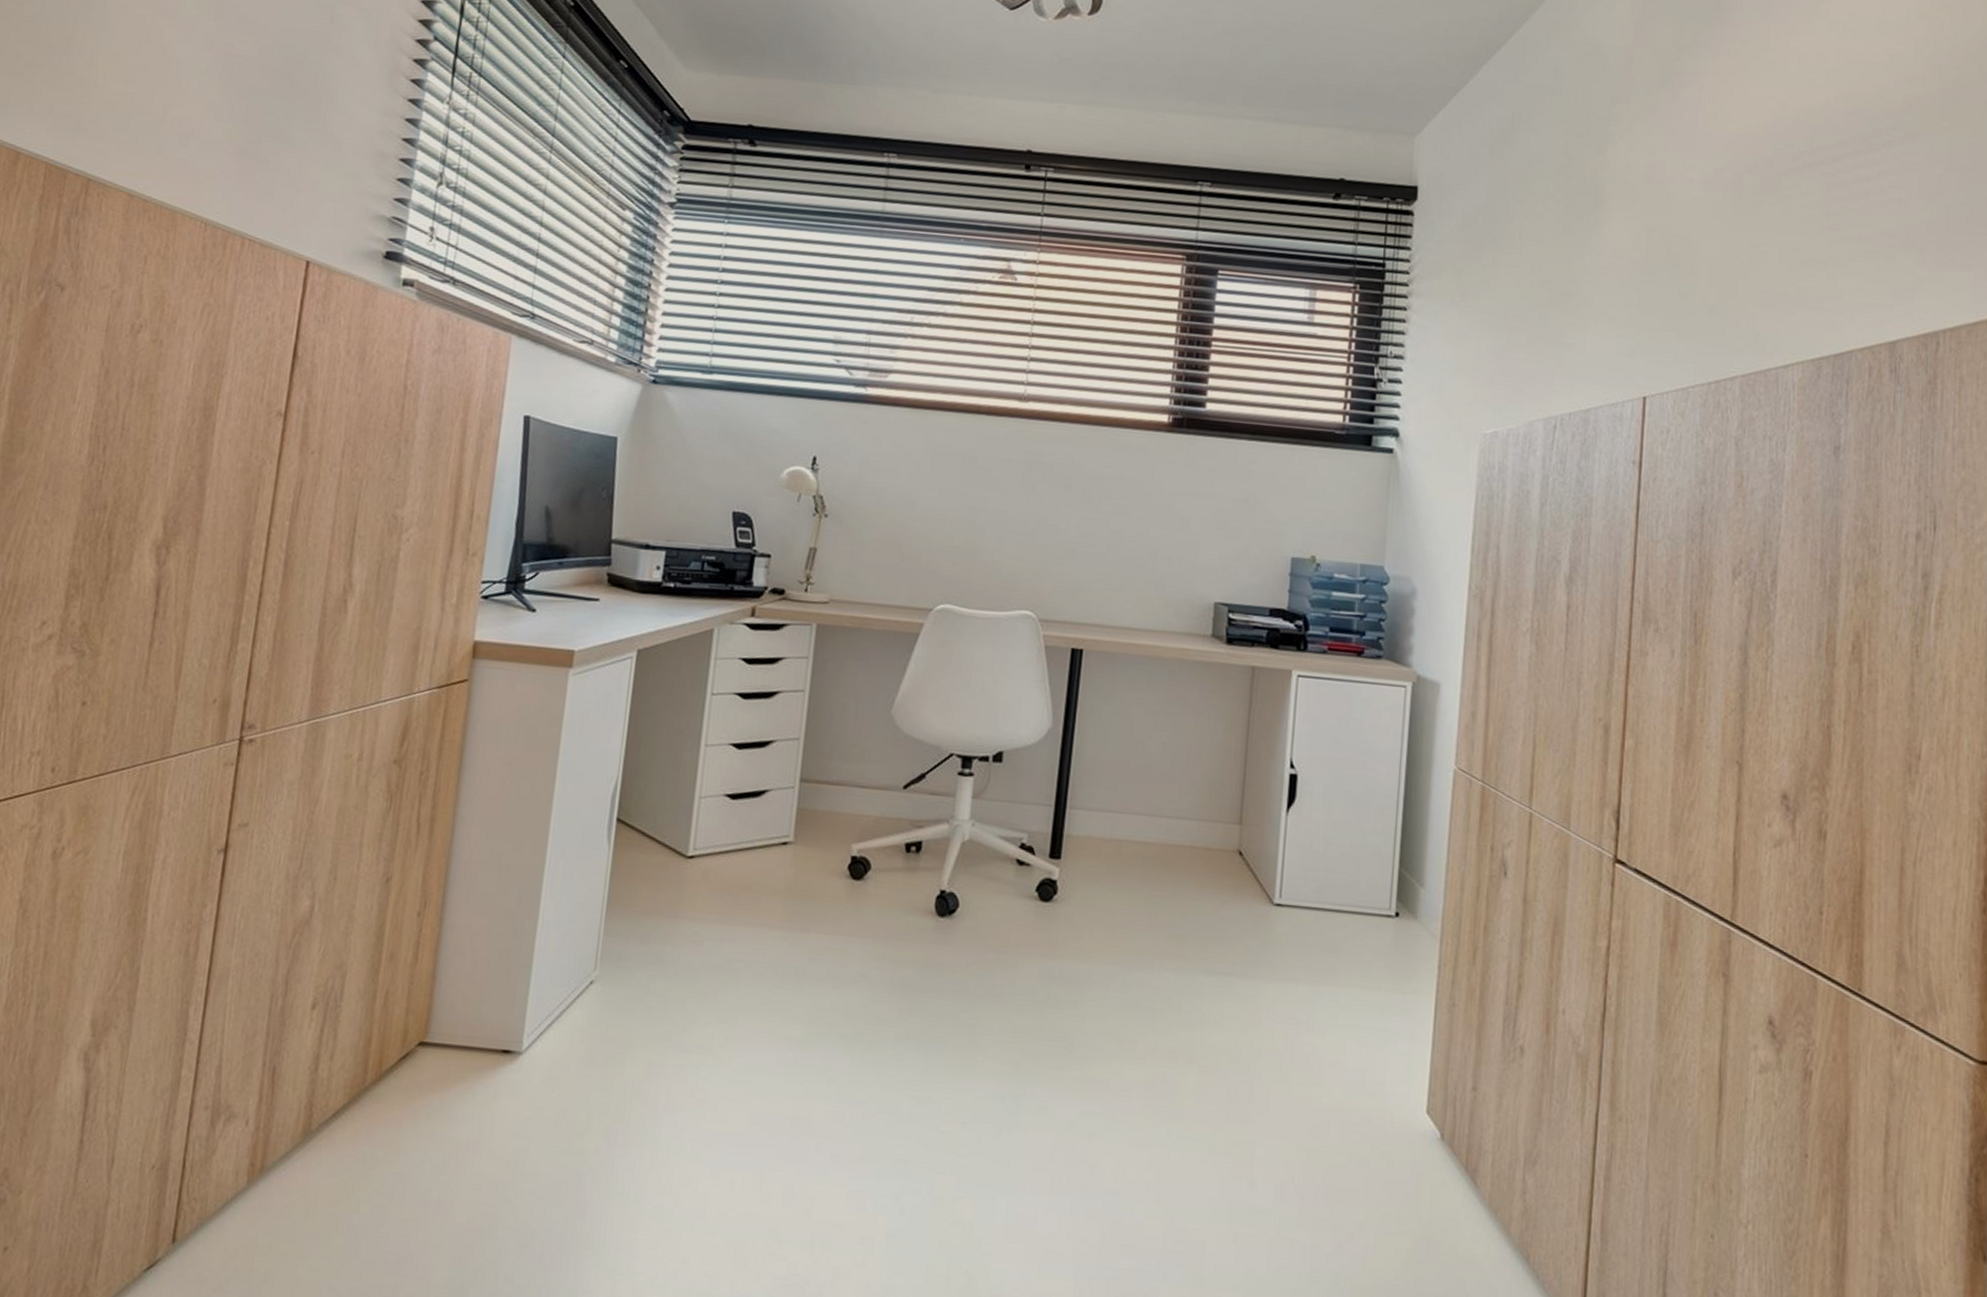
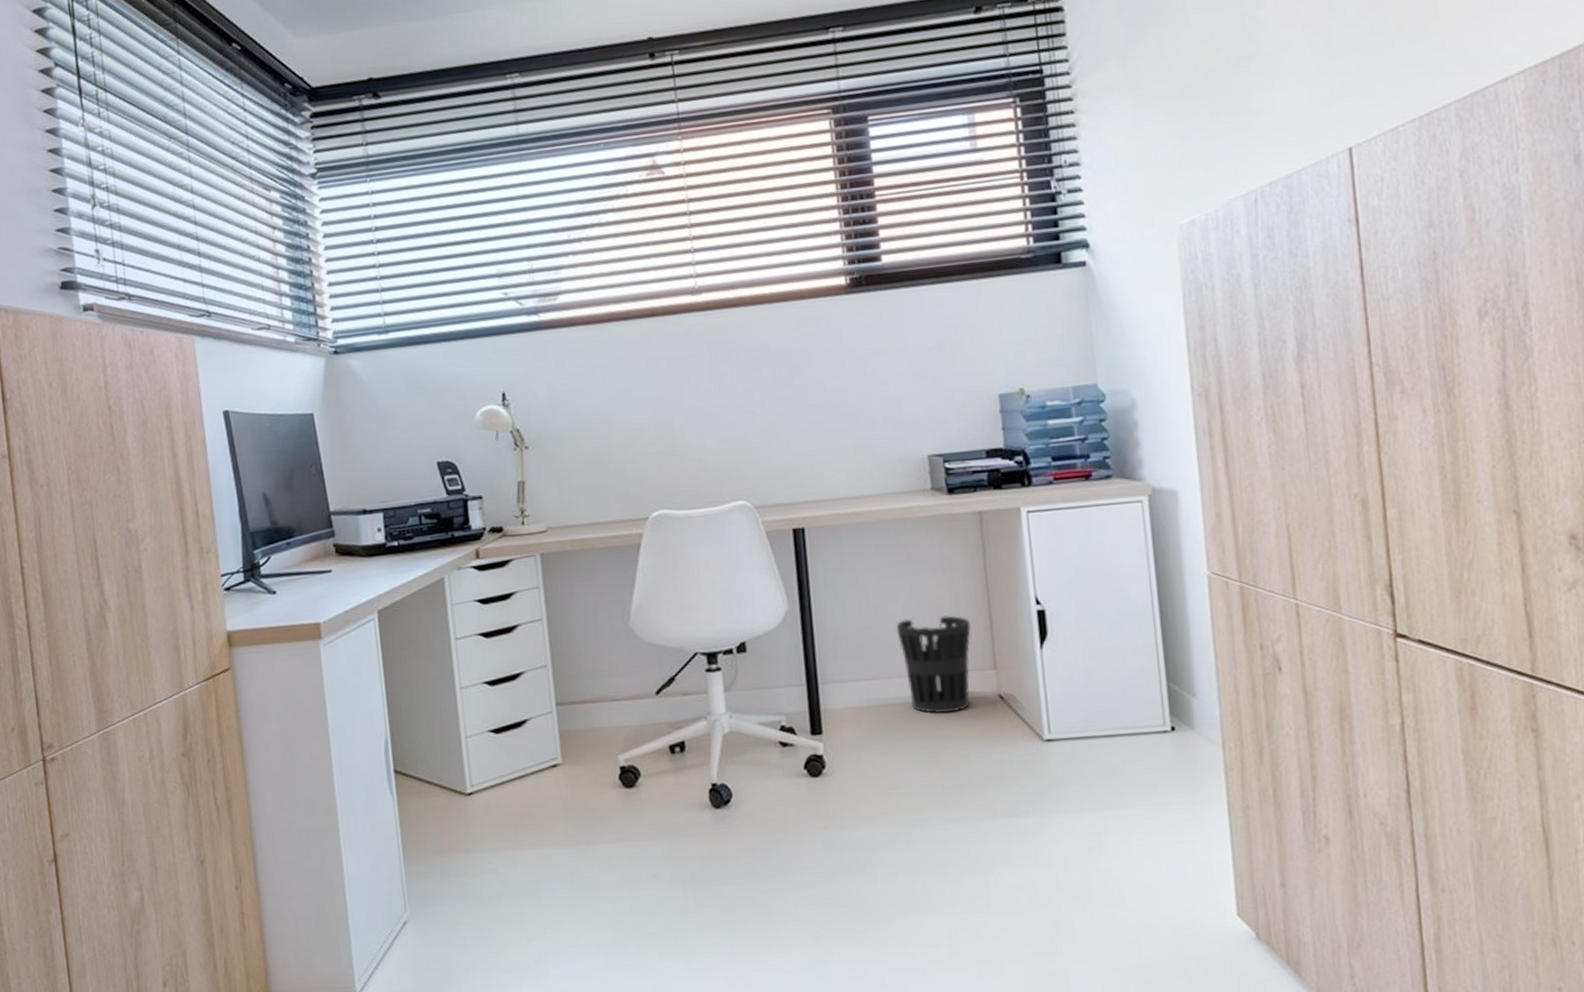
wastebasket: none [1152,758,1225,860] -> present [896,615,972,714]

